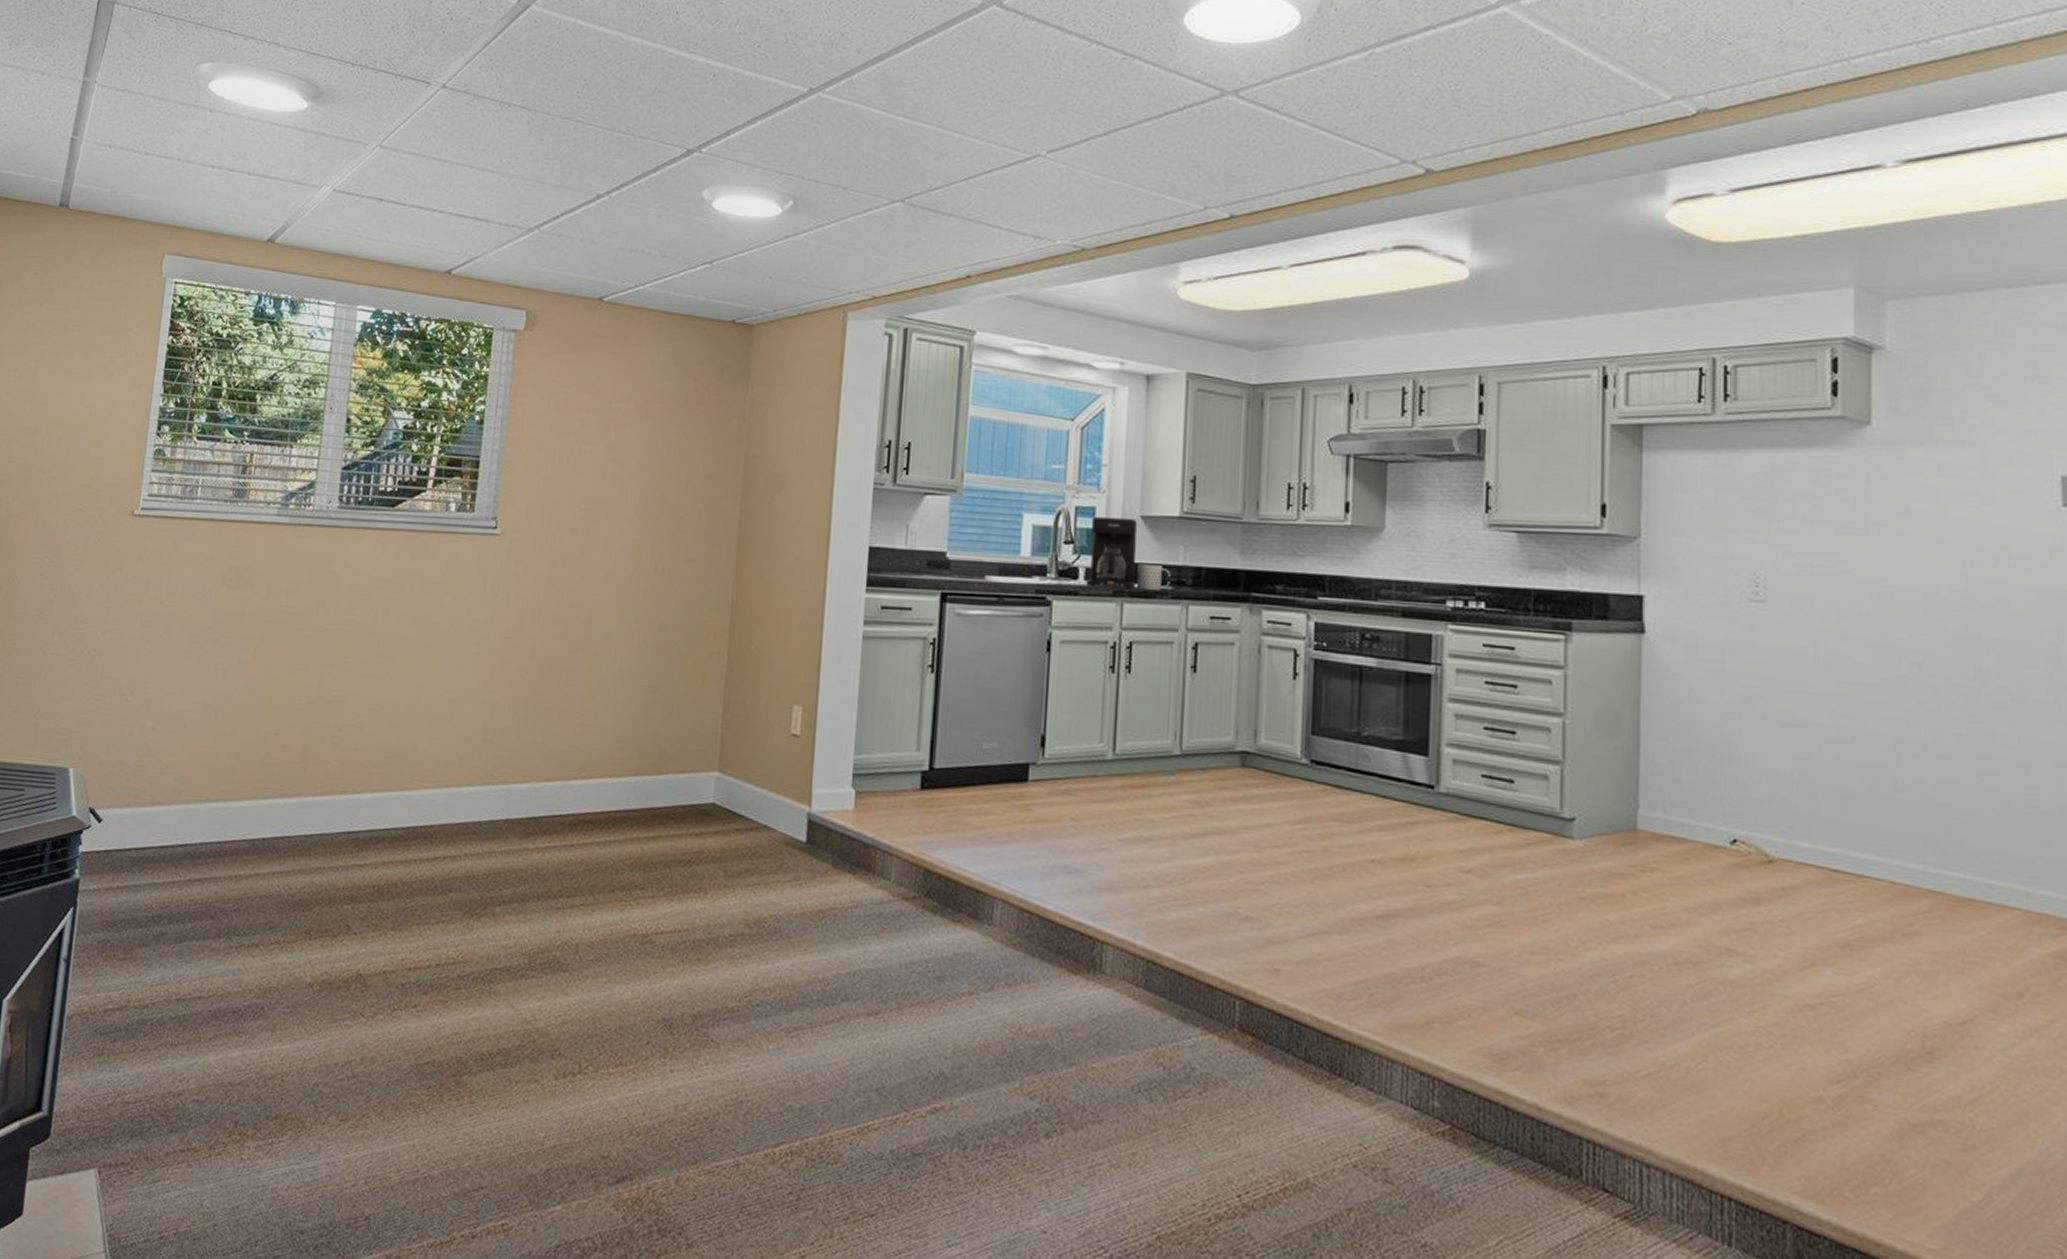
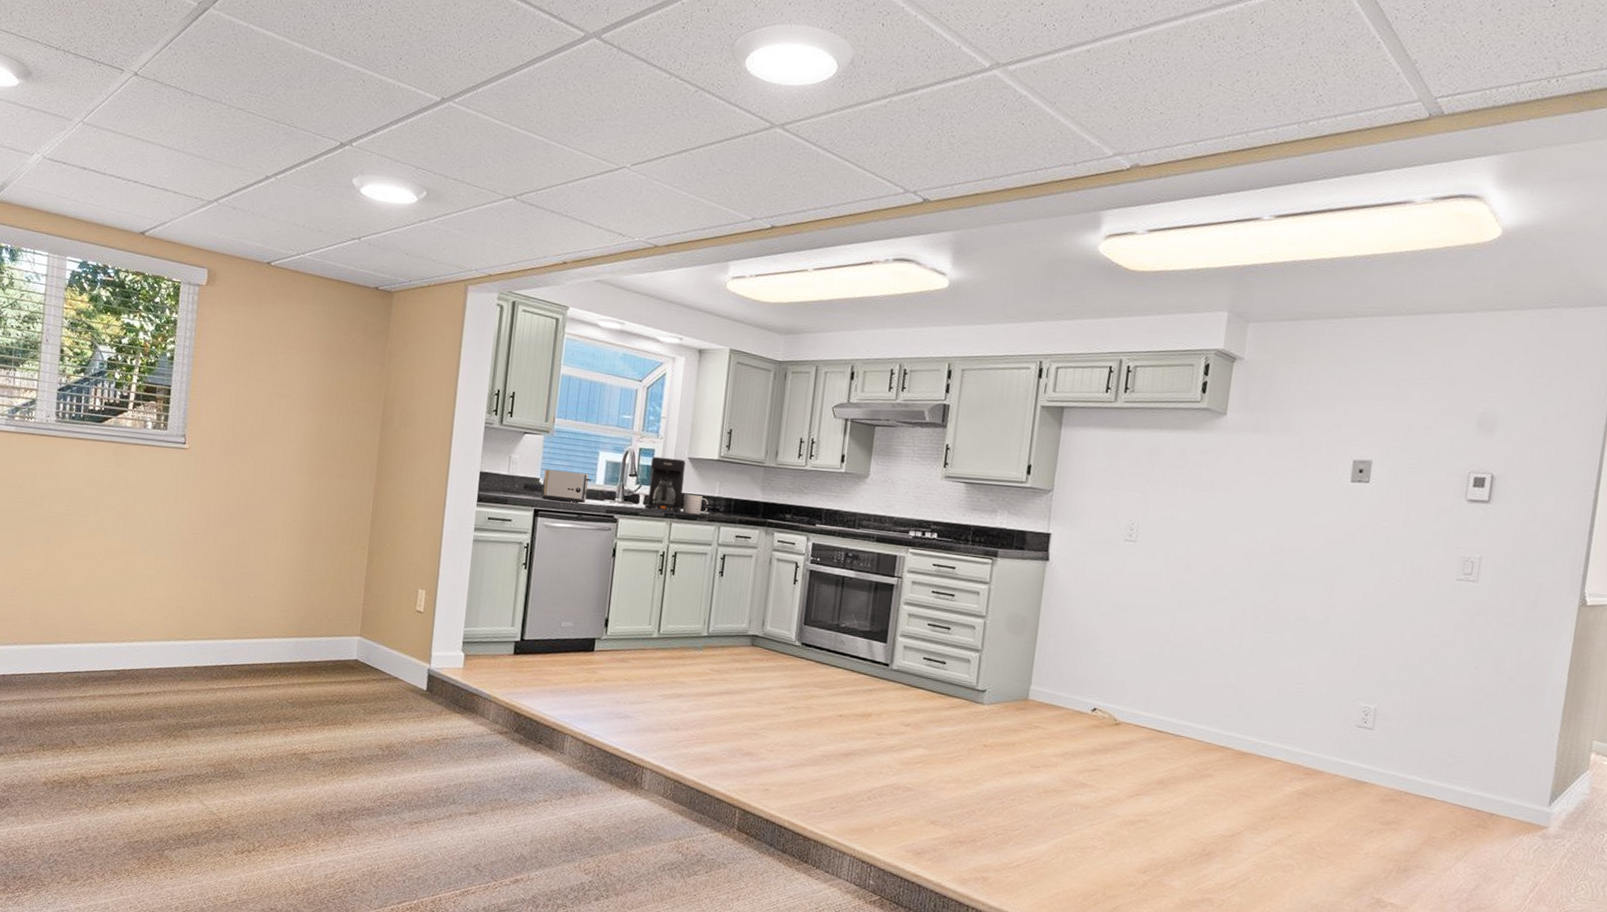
toaster: none [950,539,1014,583] -> present [542,469,592,504]

